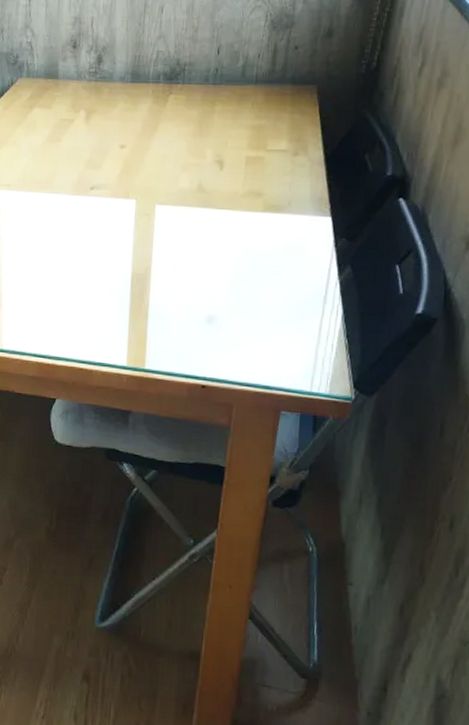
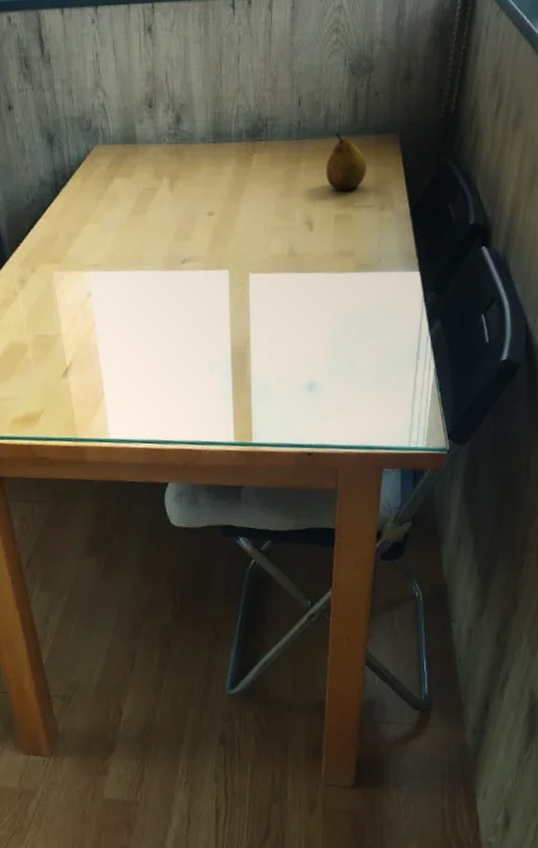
fruit: none [240,81,282,135] -> present [326,133,366,191]

